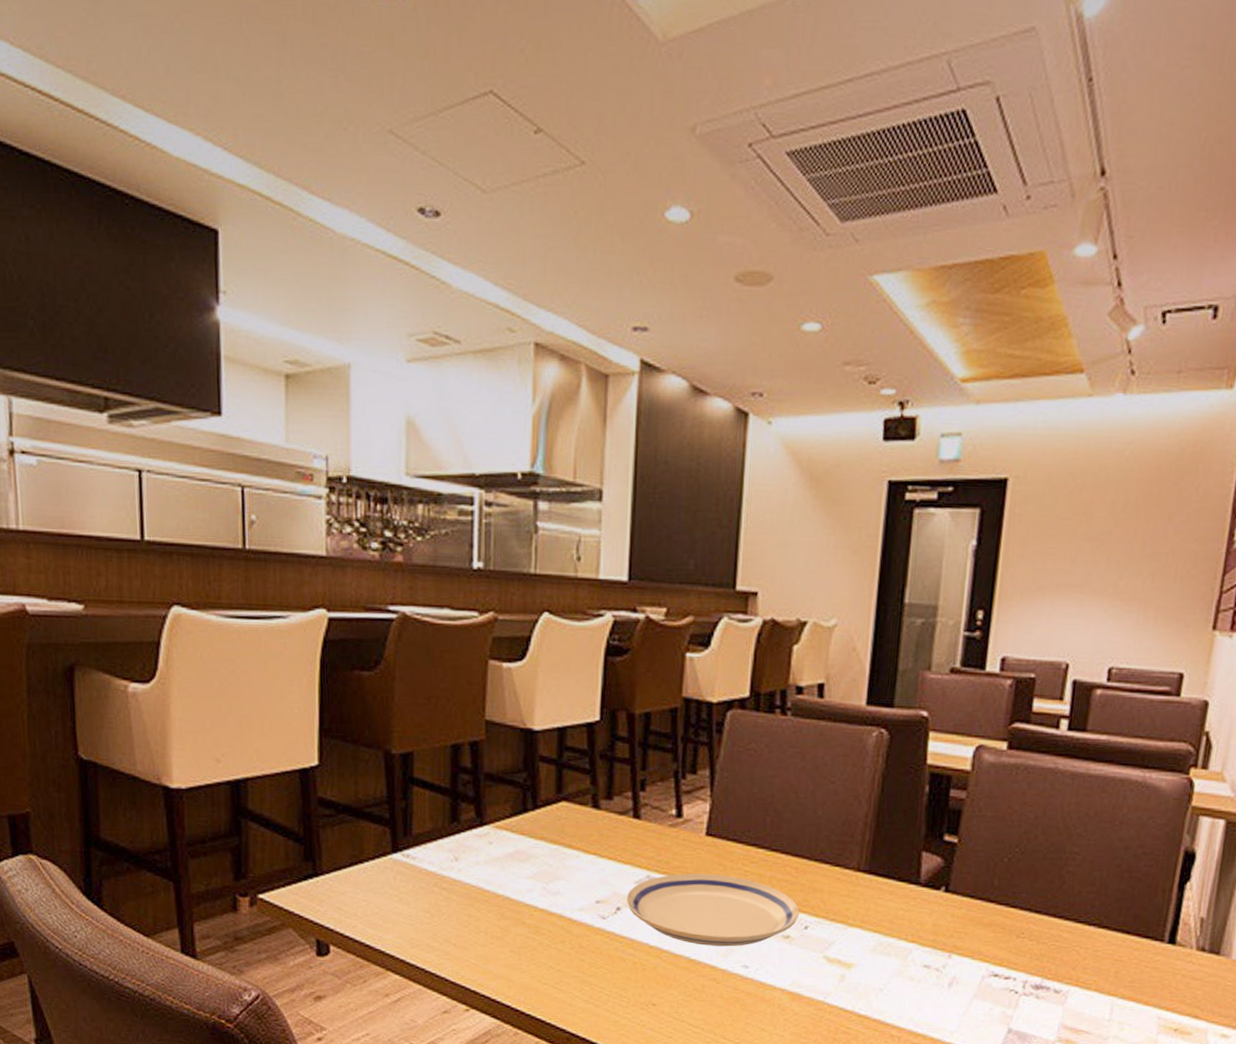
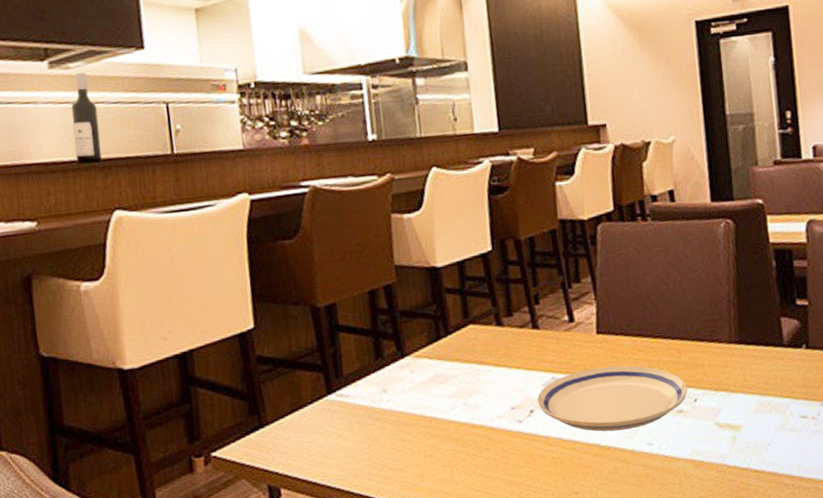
bottle: none [131,433,163,547] -> present [71,72,102,165]

